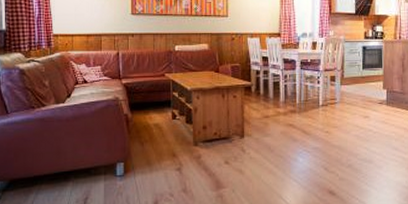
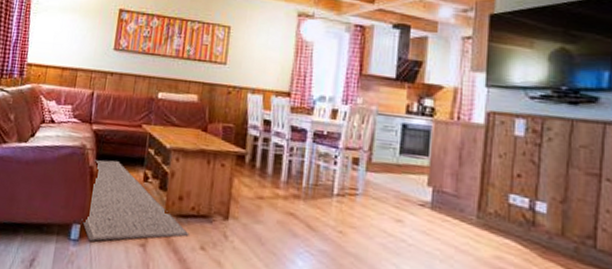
rug: none [124,107,215,174] -> present [81,160,190,242]

